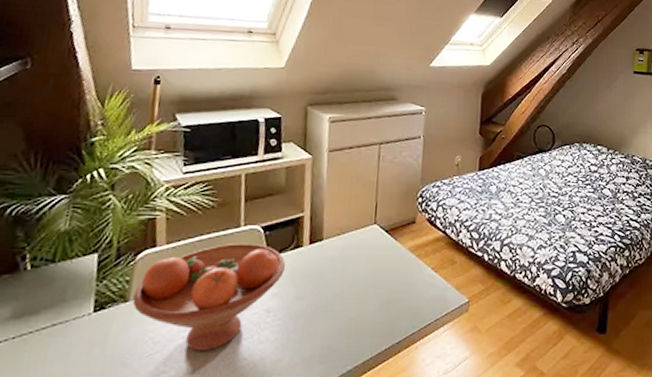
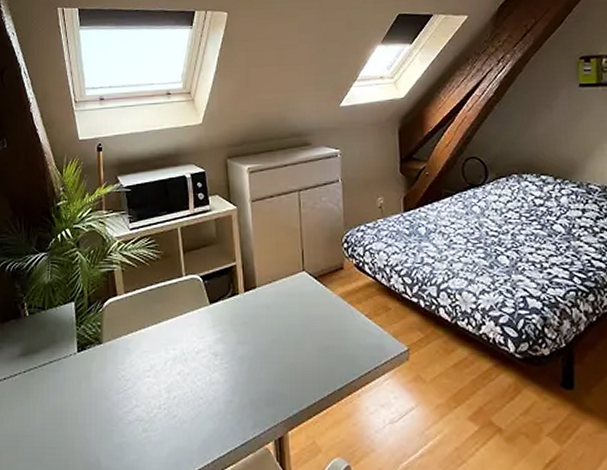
fruit bowl: present [132,244,285,351] -> none [105,292,225,389]

